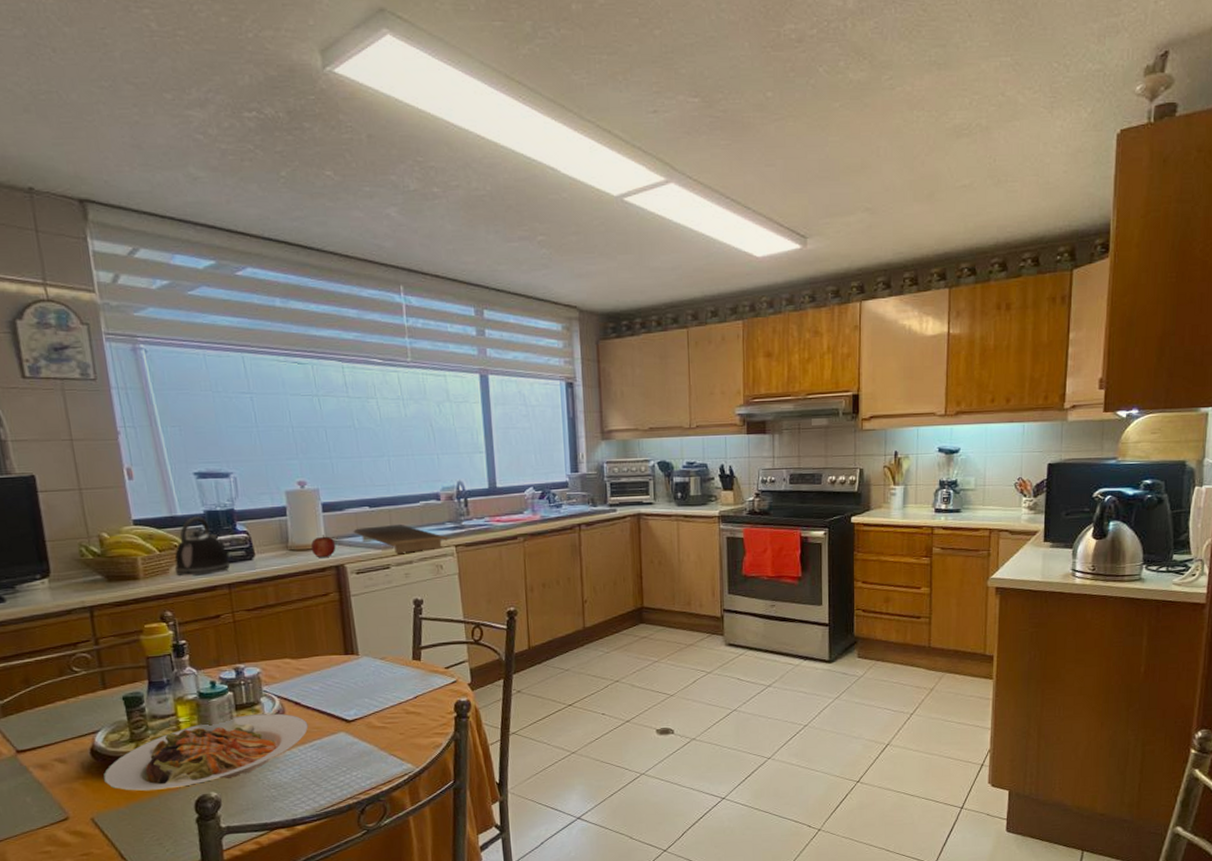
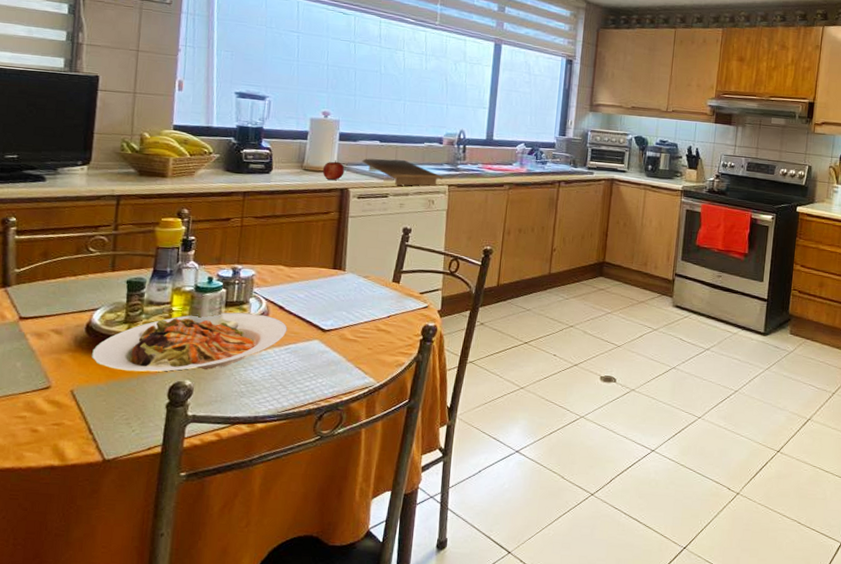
kettle: present [174,516,231,576] -> none [200,129,250,181]

